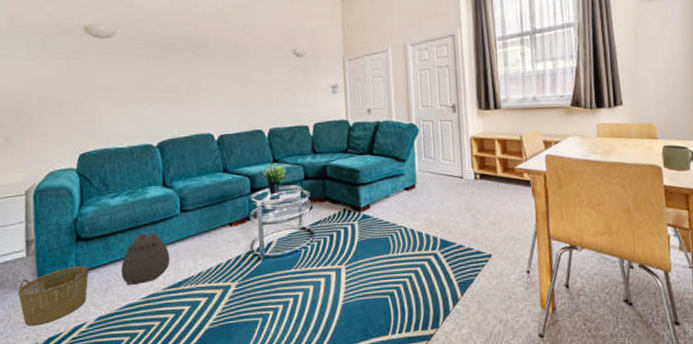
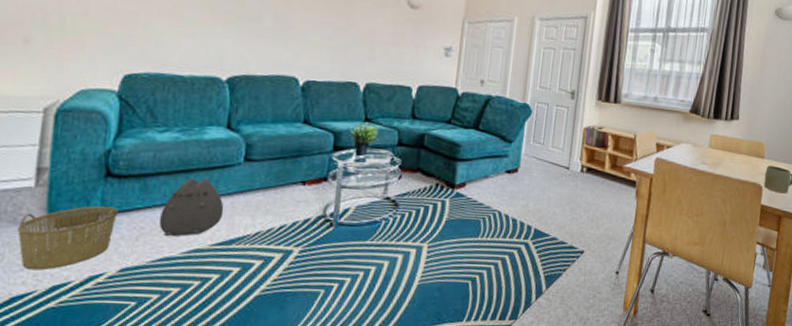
books: none [472,132,500,154] -> present [585,125,612,149]

